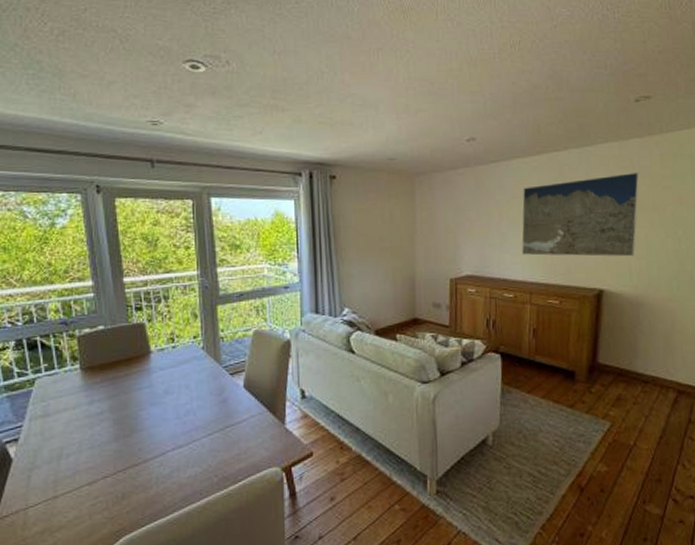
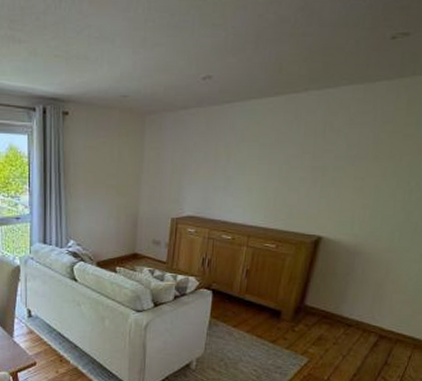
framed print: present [521,172,640,257] -> none [245,117,381,206]

